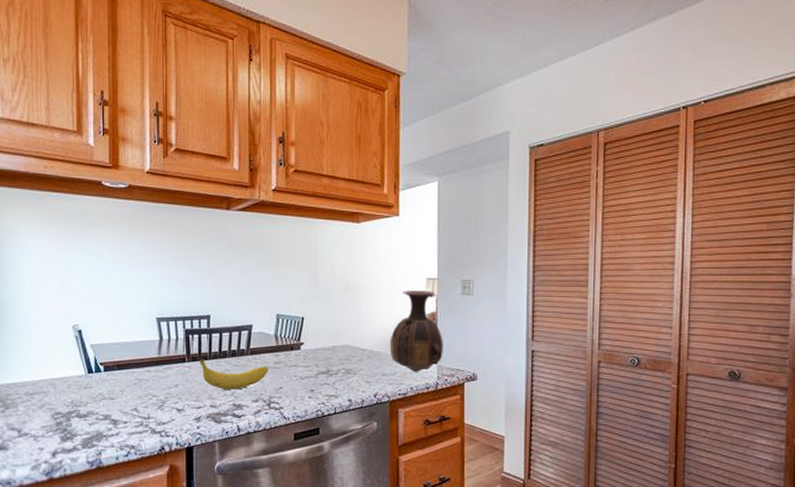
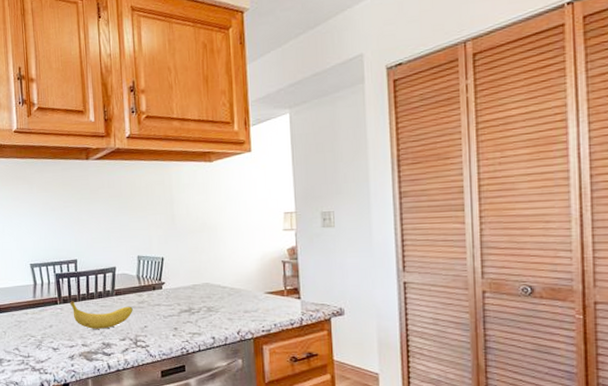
vase: present [389,291,443,372] -> none [249,225,306,308]

